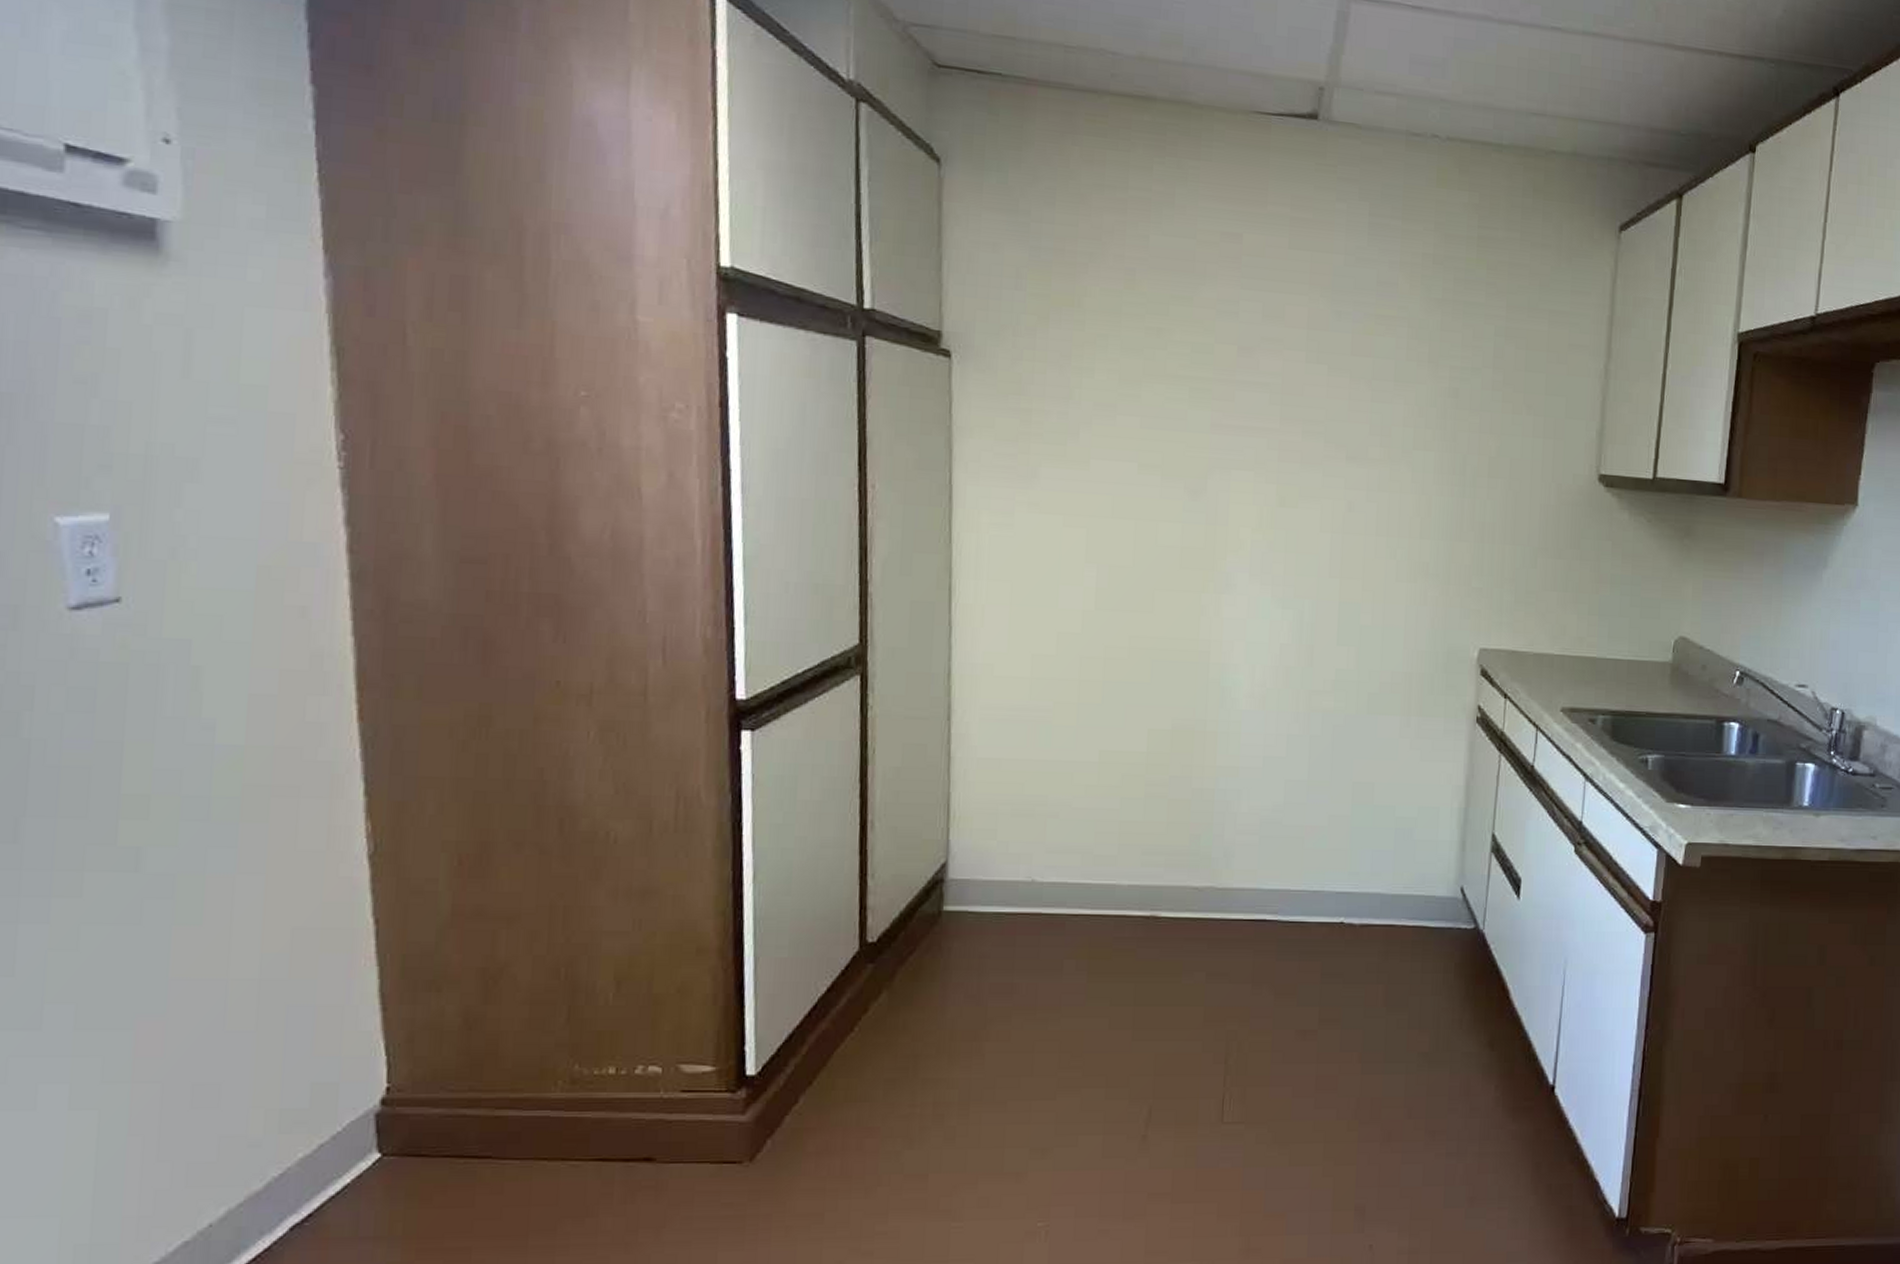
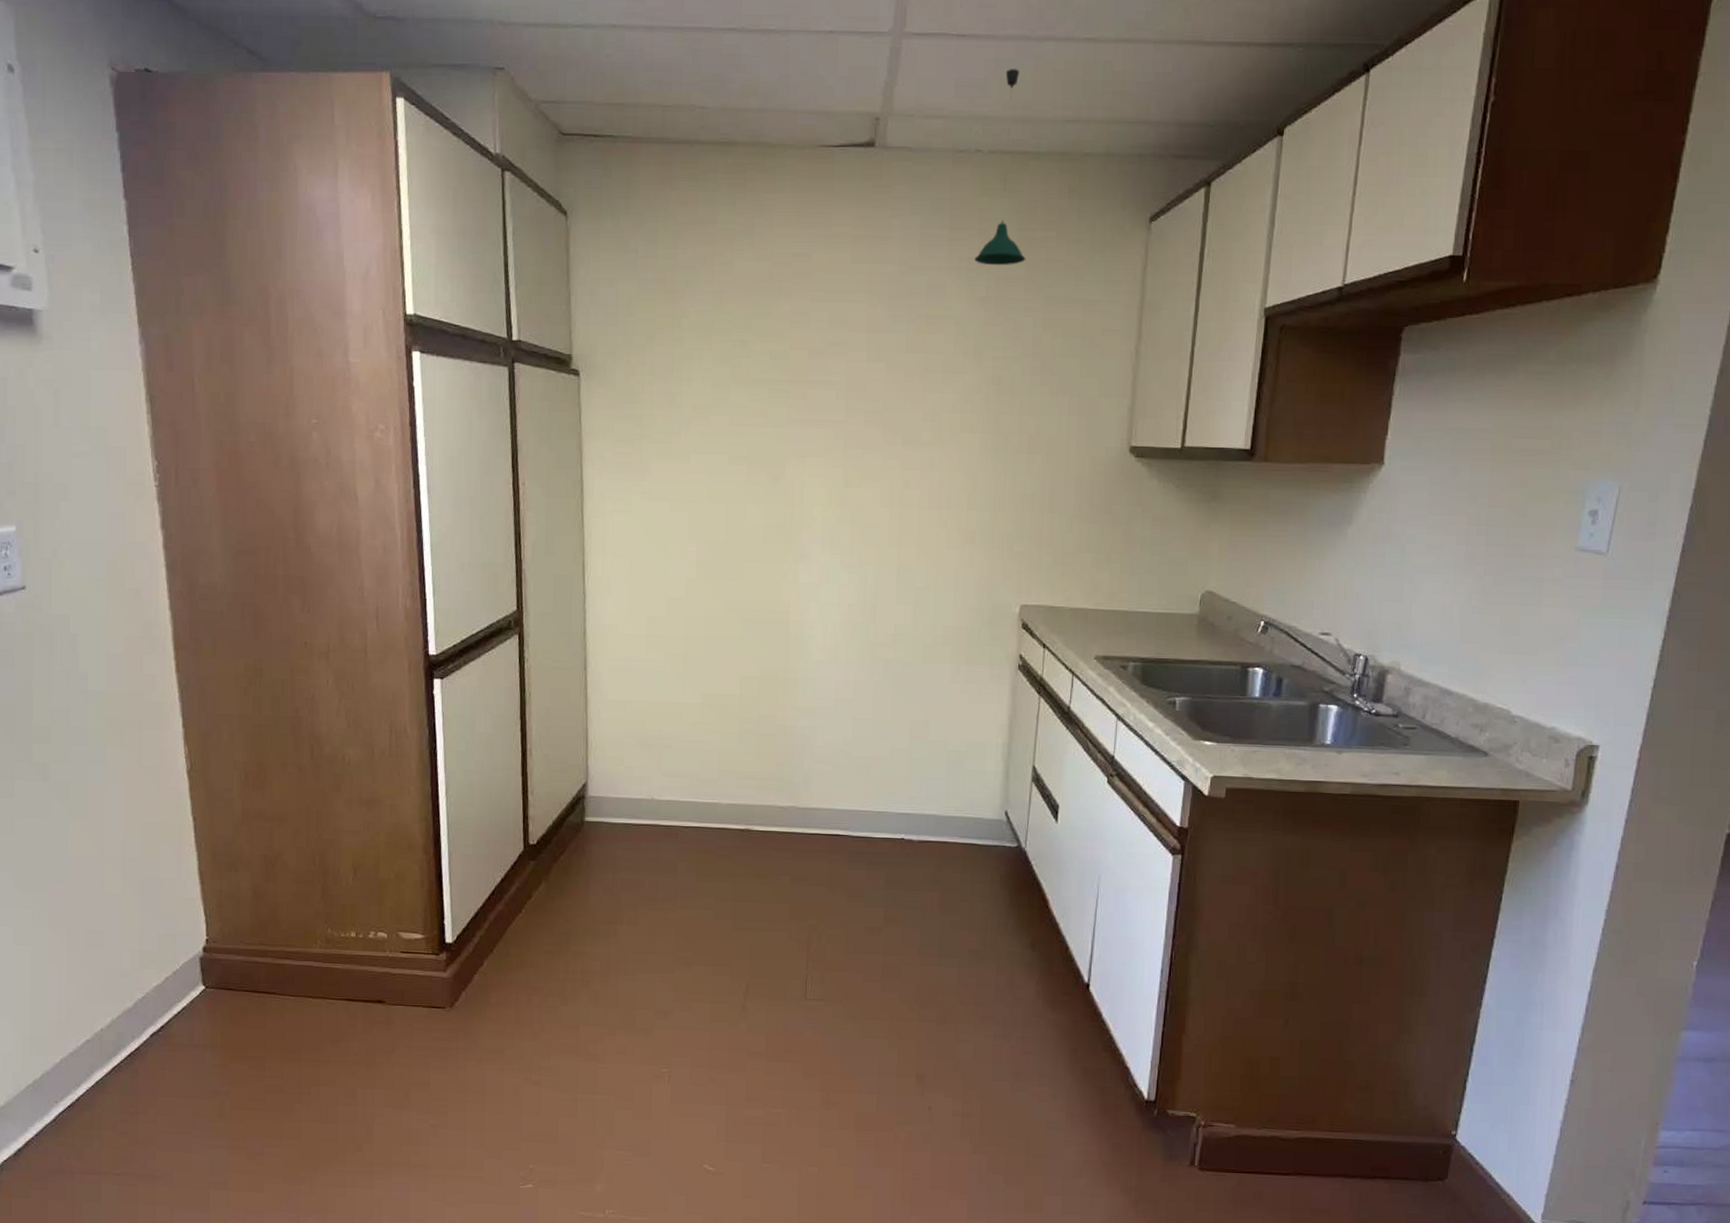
pendant light: none [1430,50,1487,266] -> present [974,69,1026,266]

